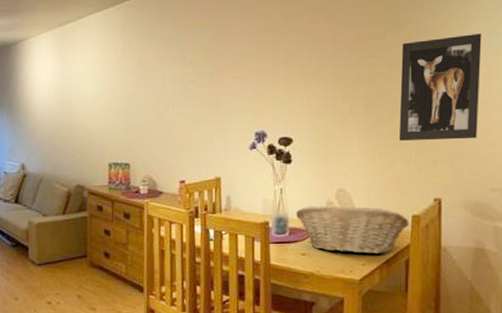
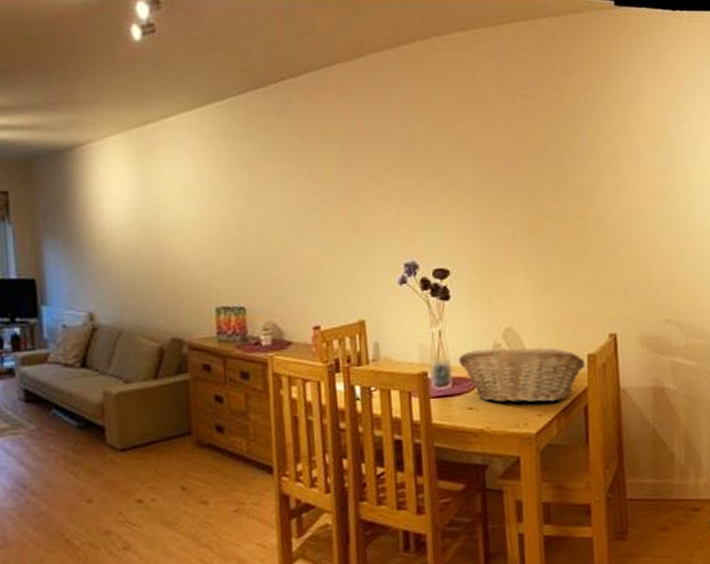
wall art: present [398,33,482,141] -> none [564,150,648,270]

